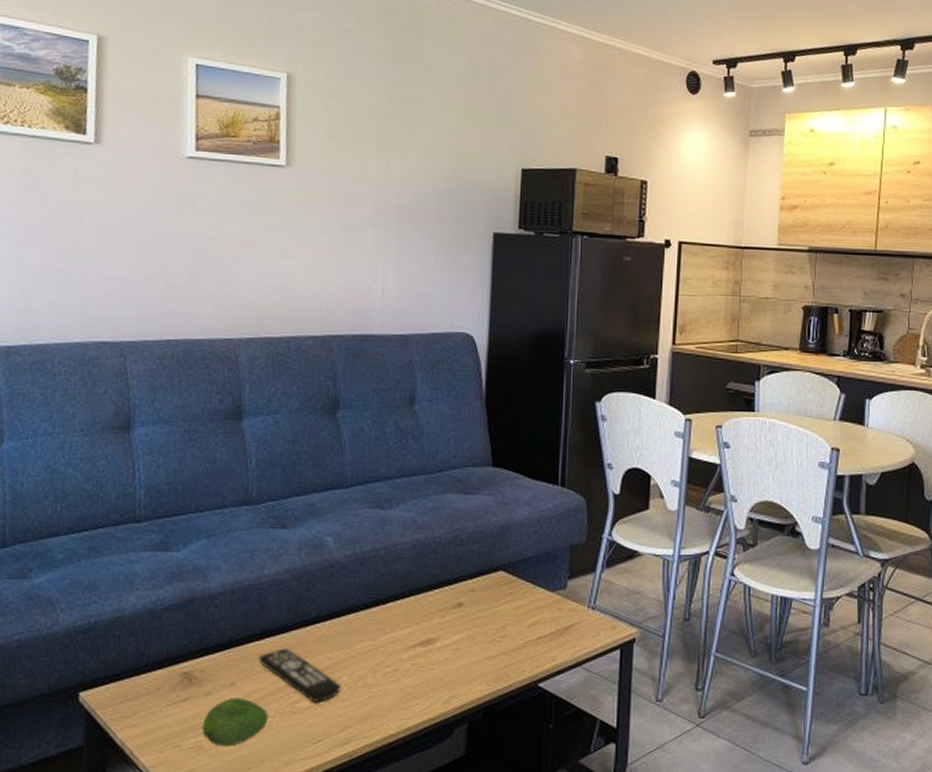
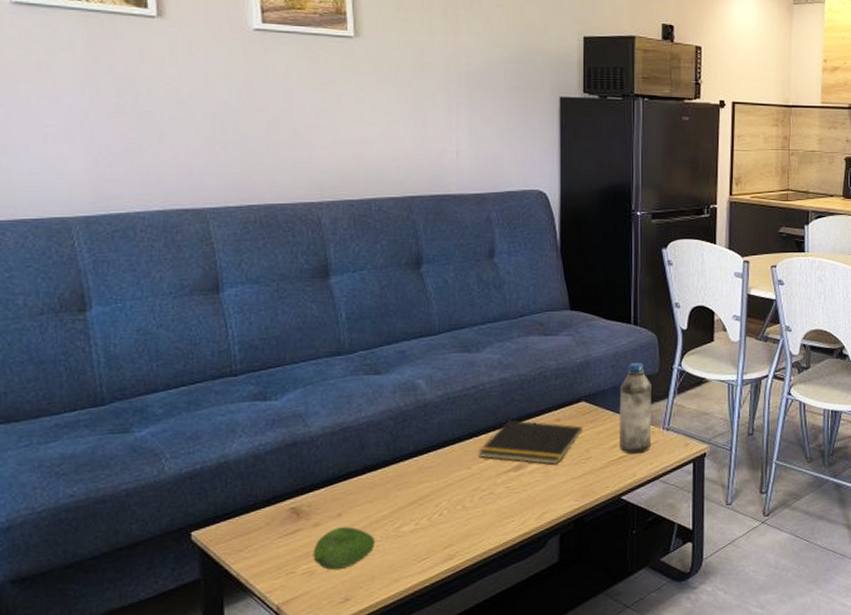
remote control: present [259,648,342,702] -> none [363,480,442,526]
notepad: none [385,587,499,641] -> present [478,419,583,465]
water bottle: none [539,530,577,635] -> present [619,363,652,454]

